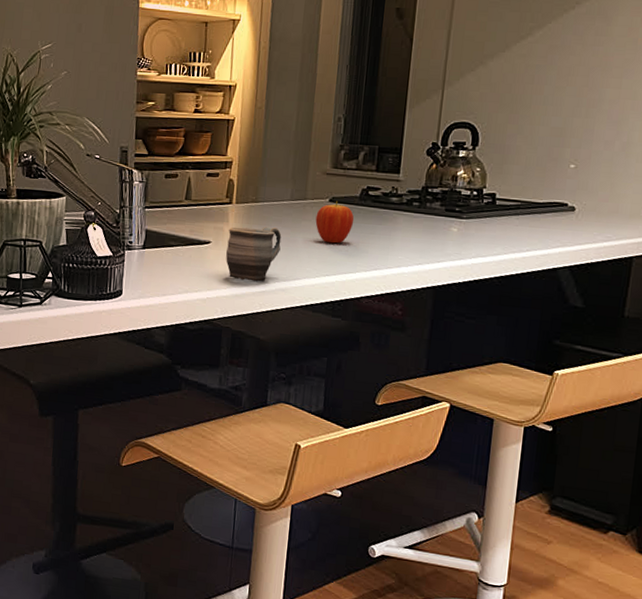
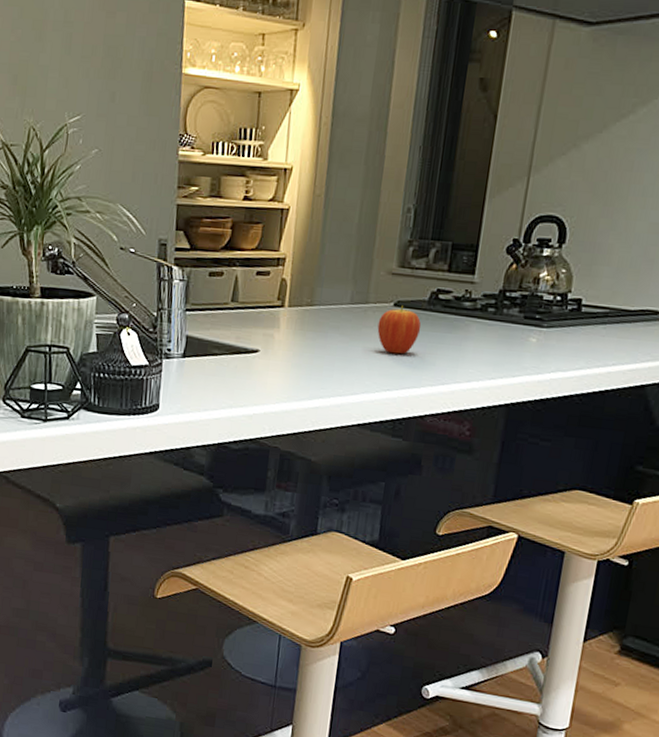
mug: present [226,226,282,282] -> none [275,333,339,397]

